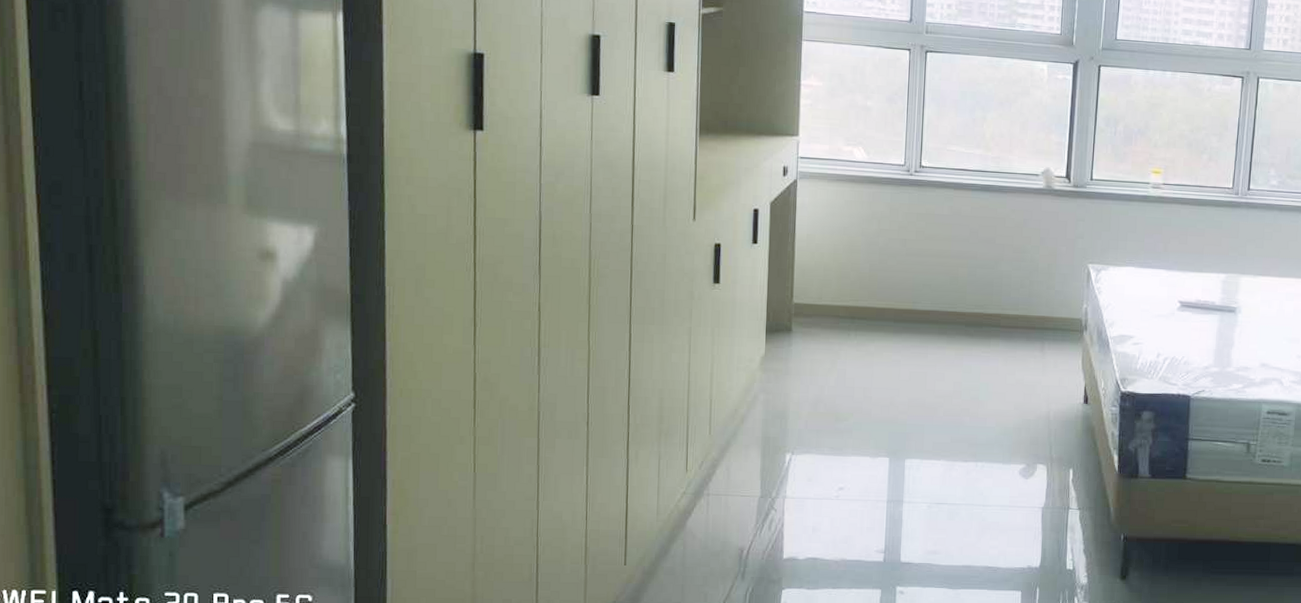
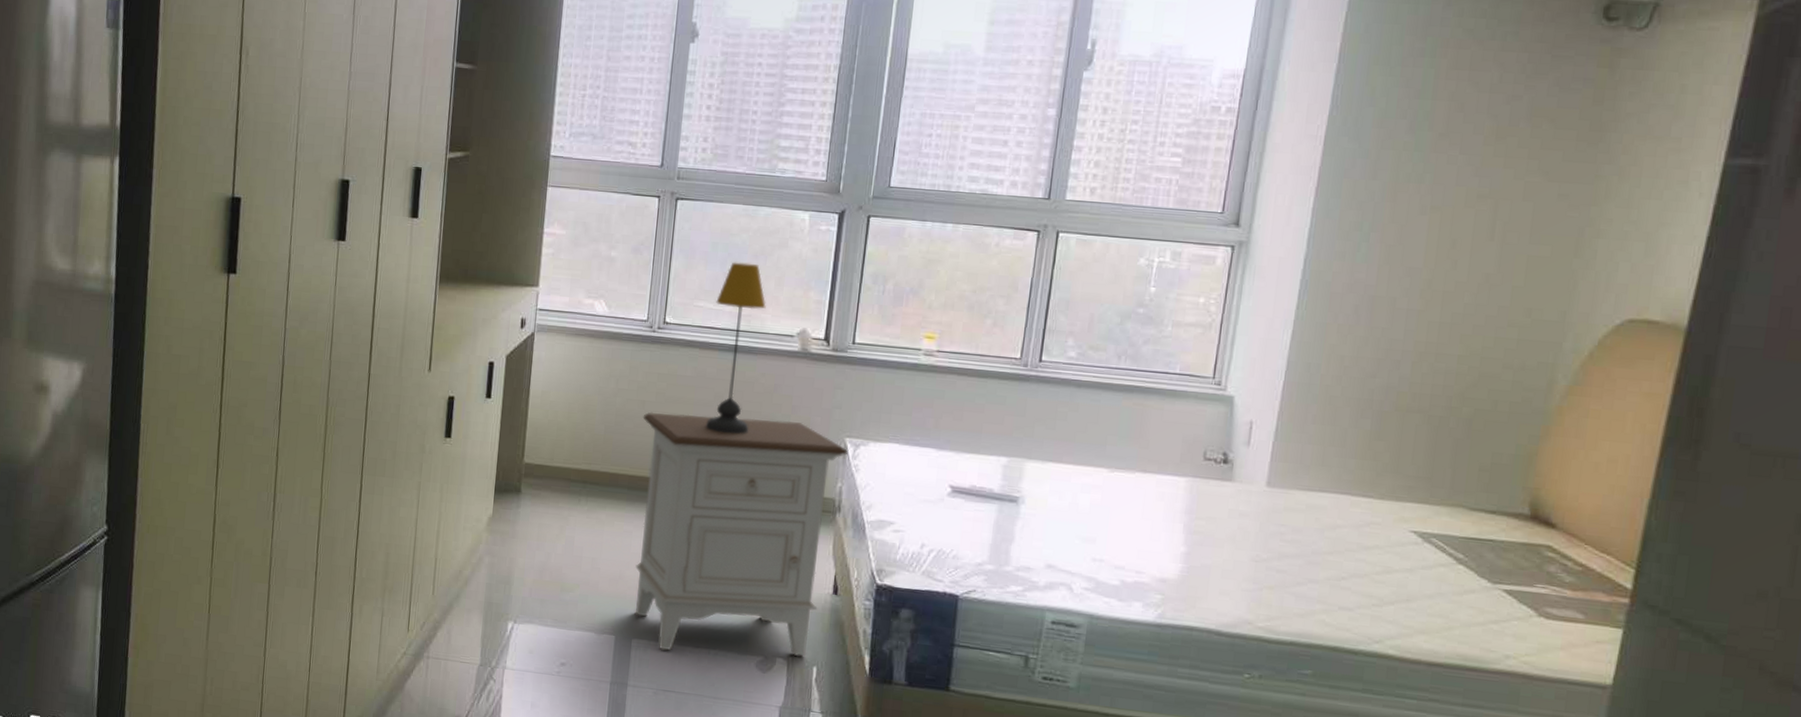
nightstand: none [905,249,1091,468] -> present [635,412,848,657]
table lamp: none [964,109,1013,266] -> present [706,262,766,434]

